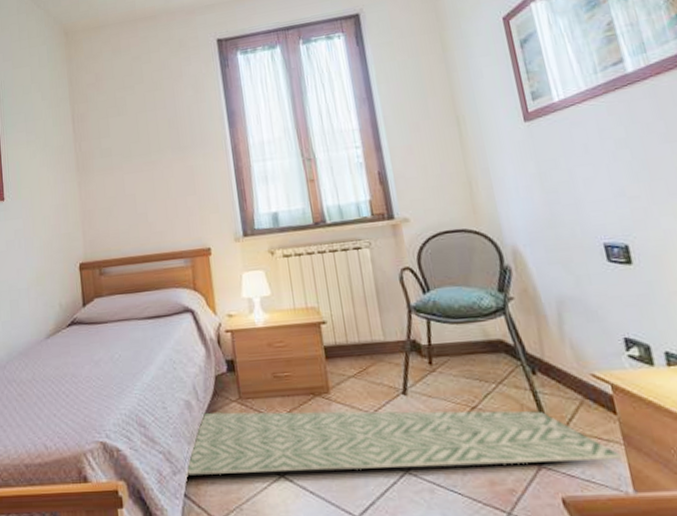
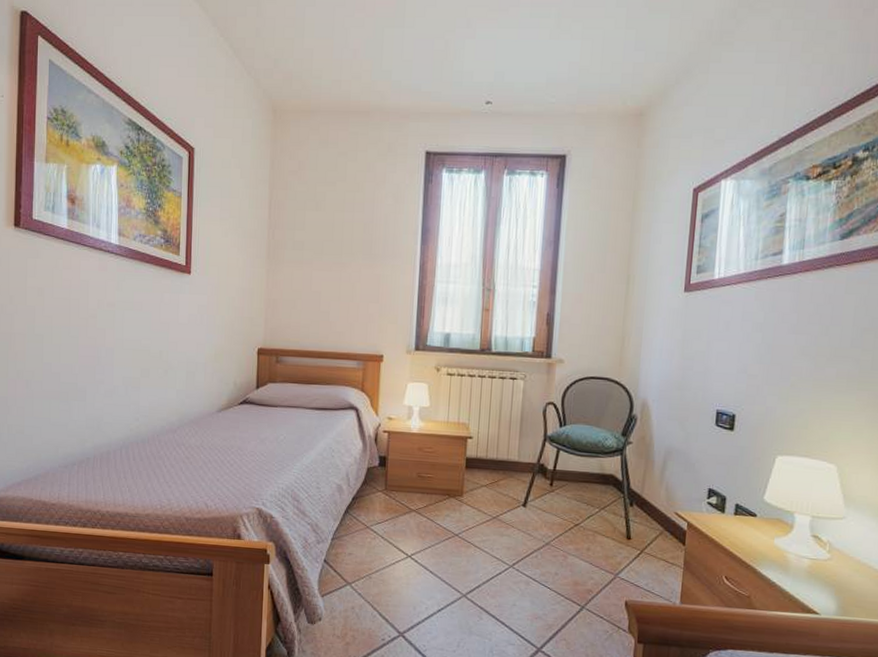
rug: present [185,410,623,476] -> none [327,496,680,579]

